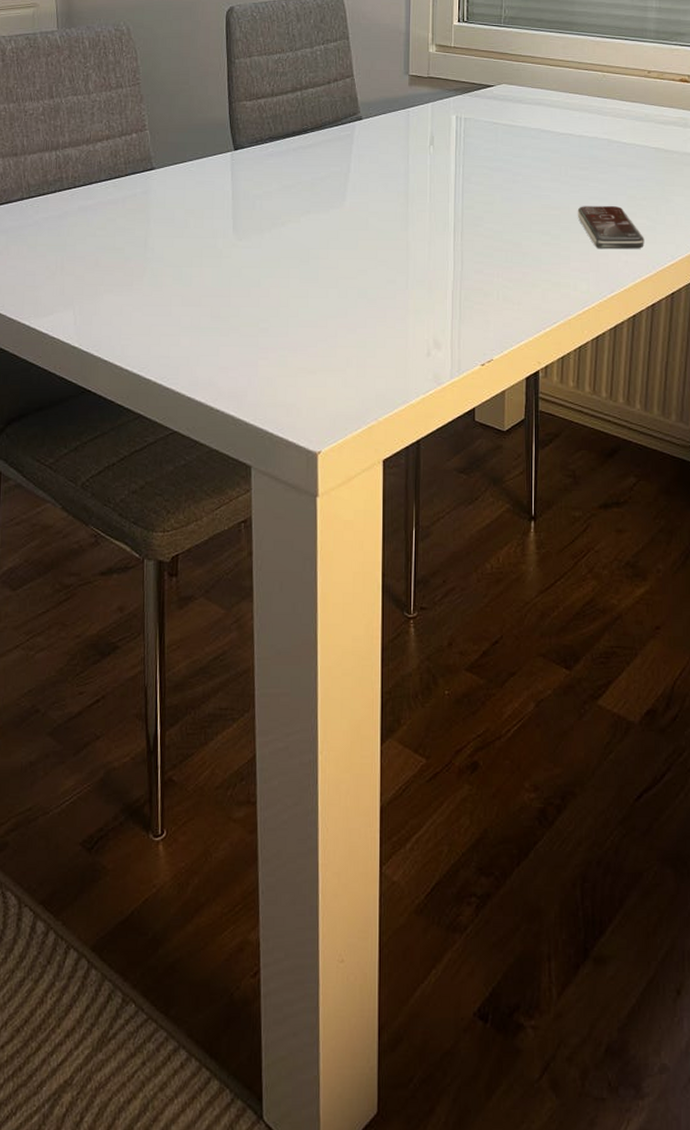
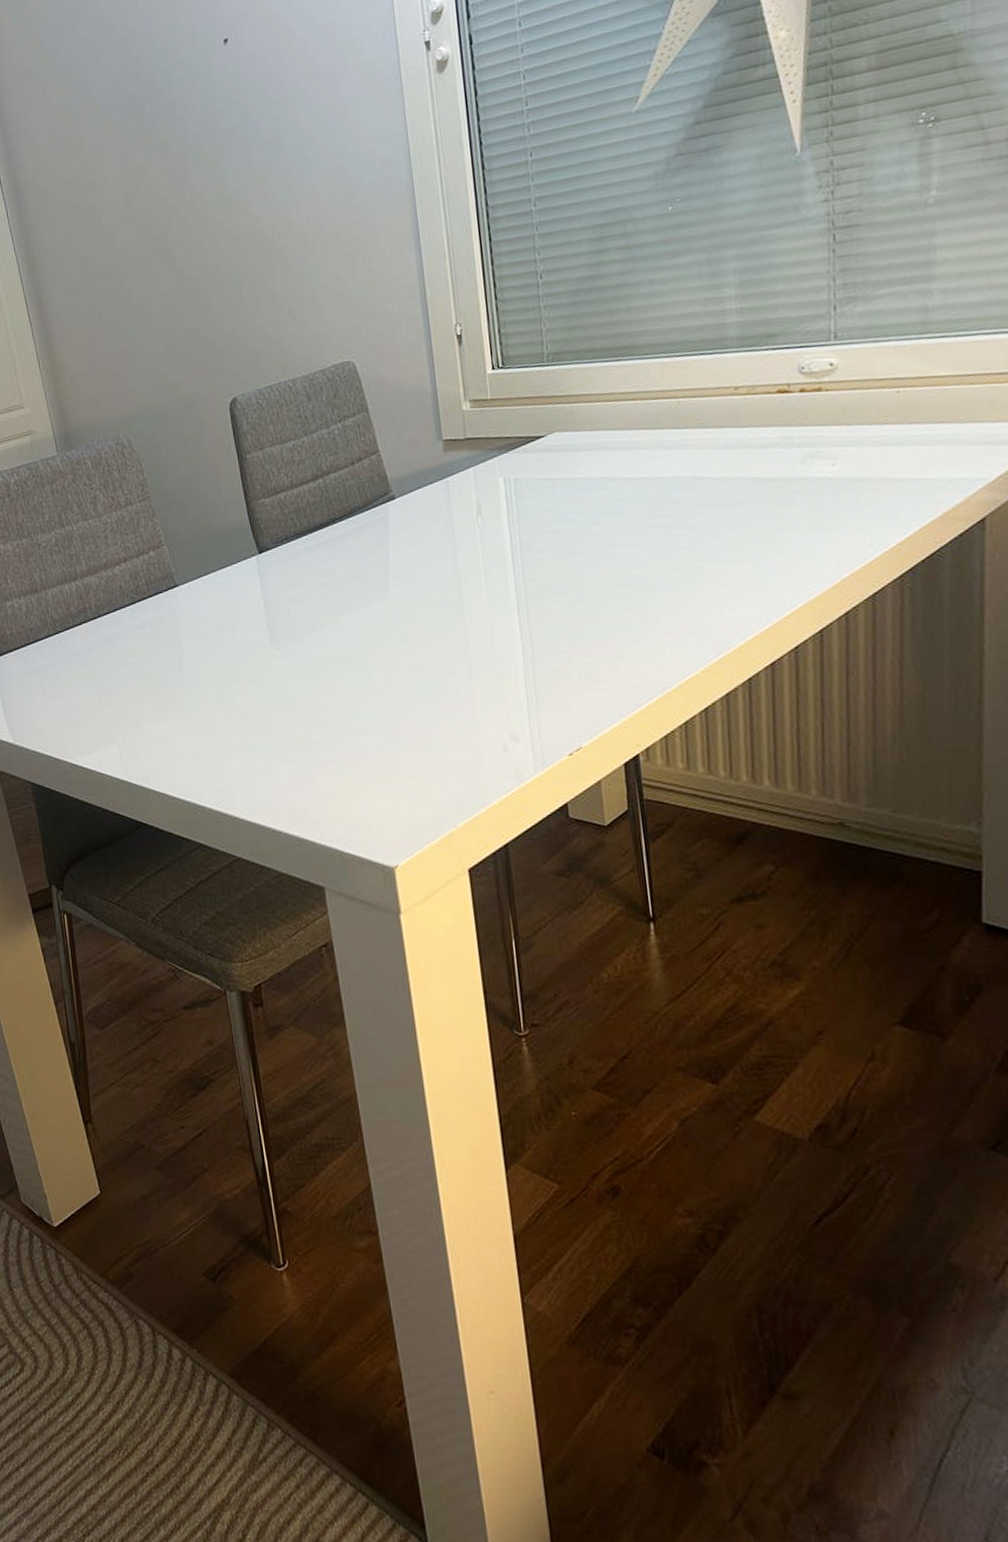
mobile phone: present [577,206,644,249] -> none [664,554,754,607]

